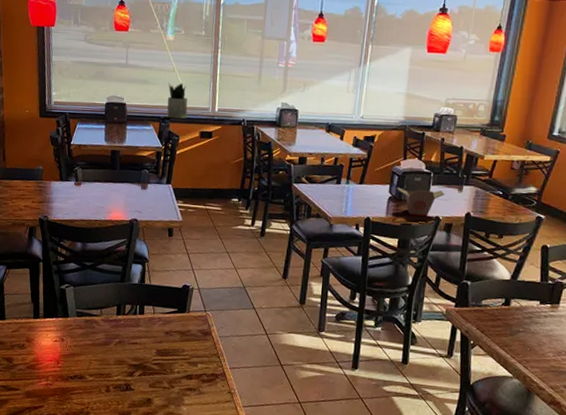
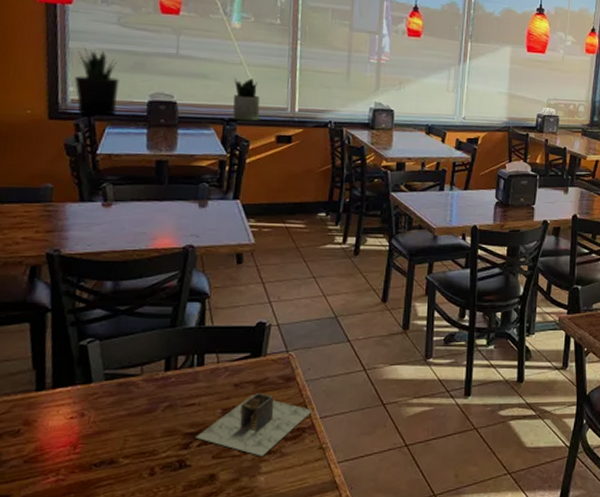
planter: none [56,60,86,114] -> present [74,46,120,115]
napkin holder: none [137,340,224,392] -> present [195,392,313,457]
takeout container: present [397,187,445,217] -> none [503,192,551,222]

